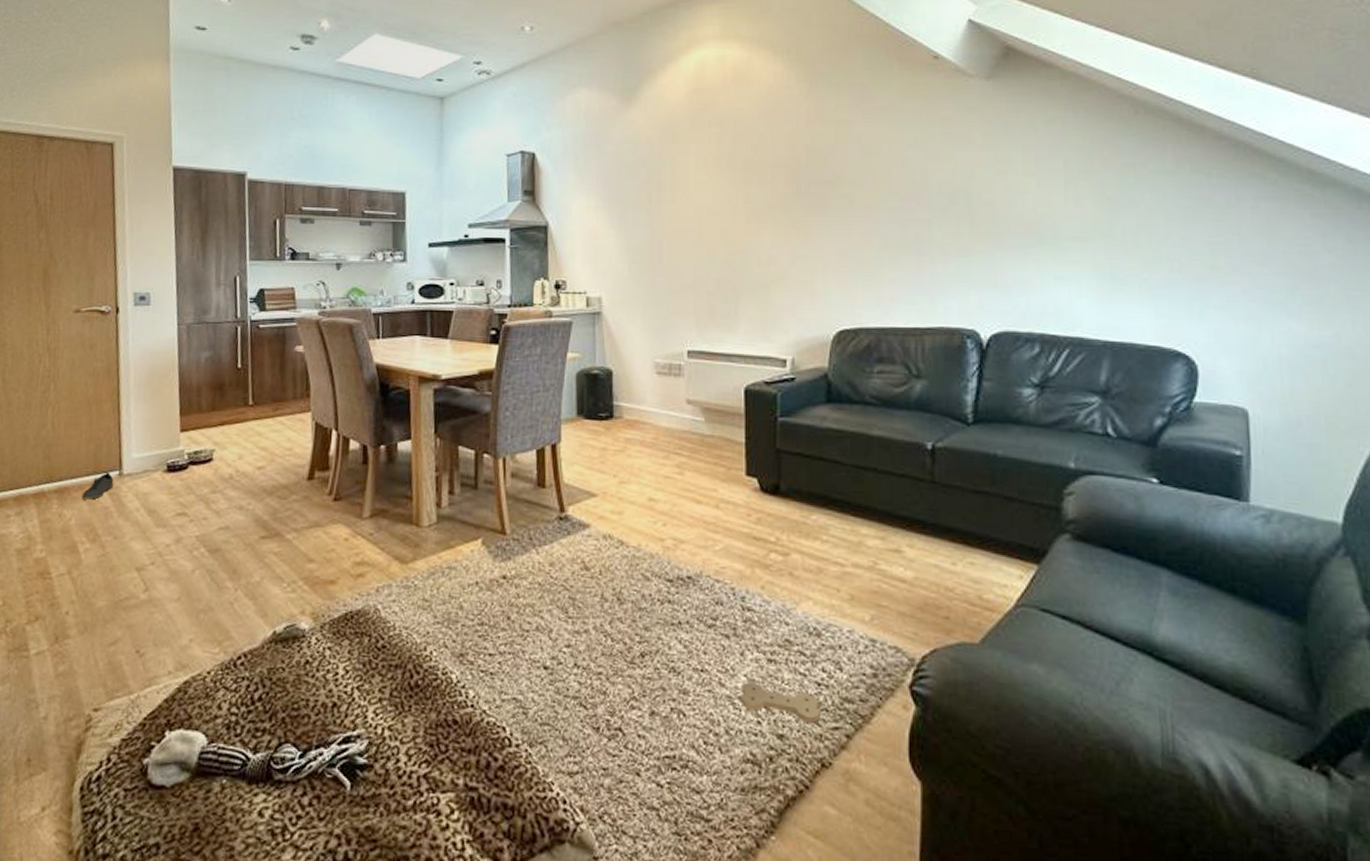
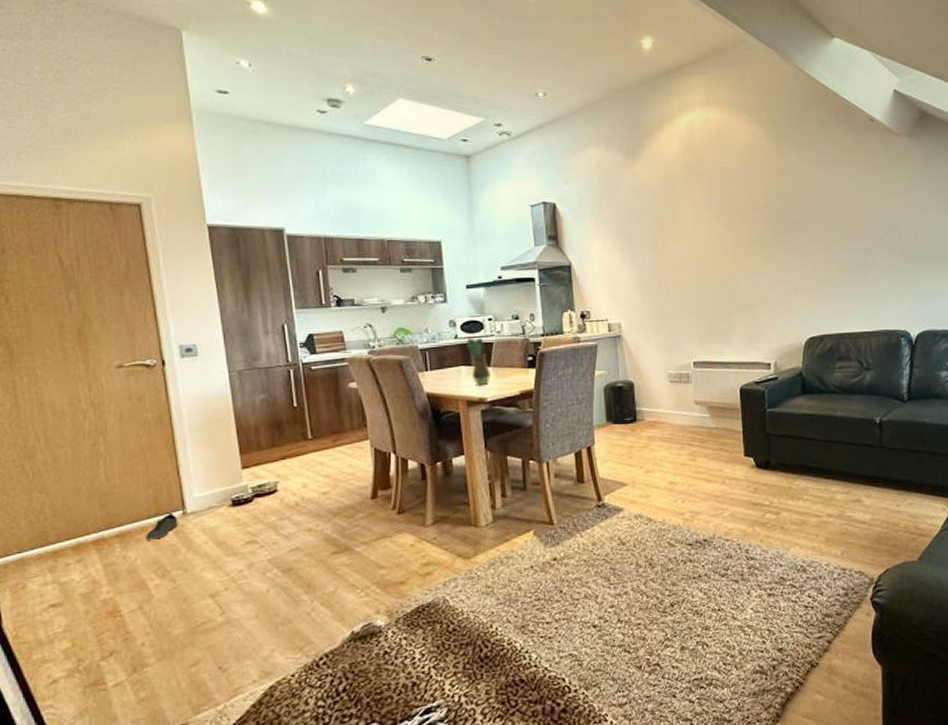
vase: none [422,301,447,359] -> present [465,335,490,385]
dog toy: present [741,682,820,723] -> none [749,613,809,637]

